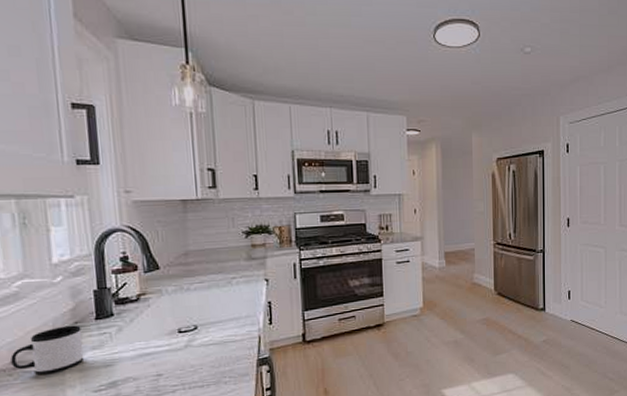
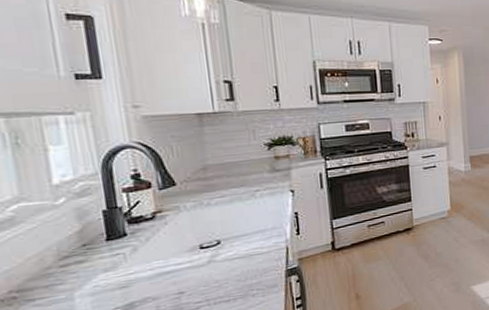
mug: present [10,325,85,375] -> none [9,247,96,303]

